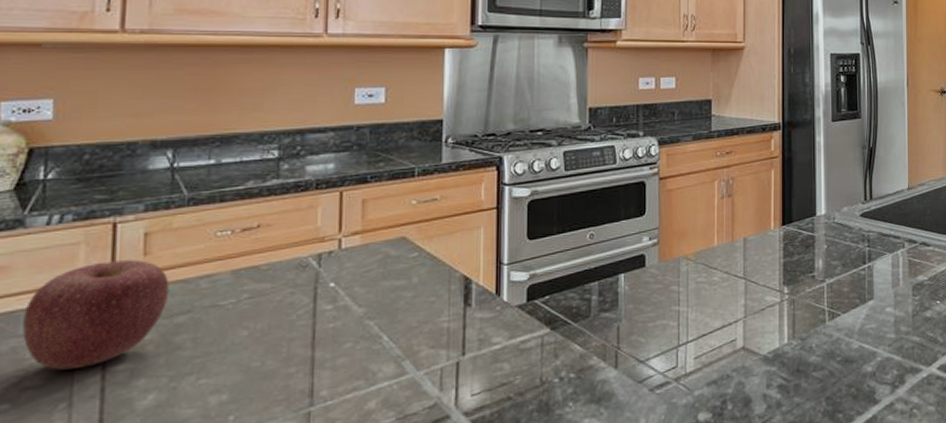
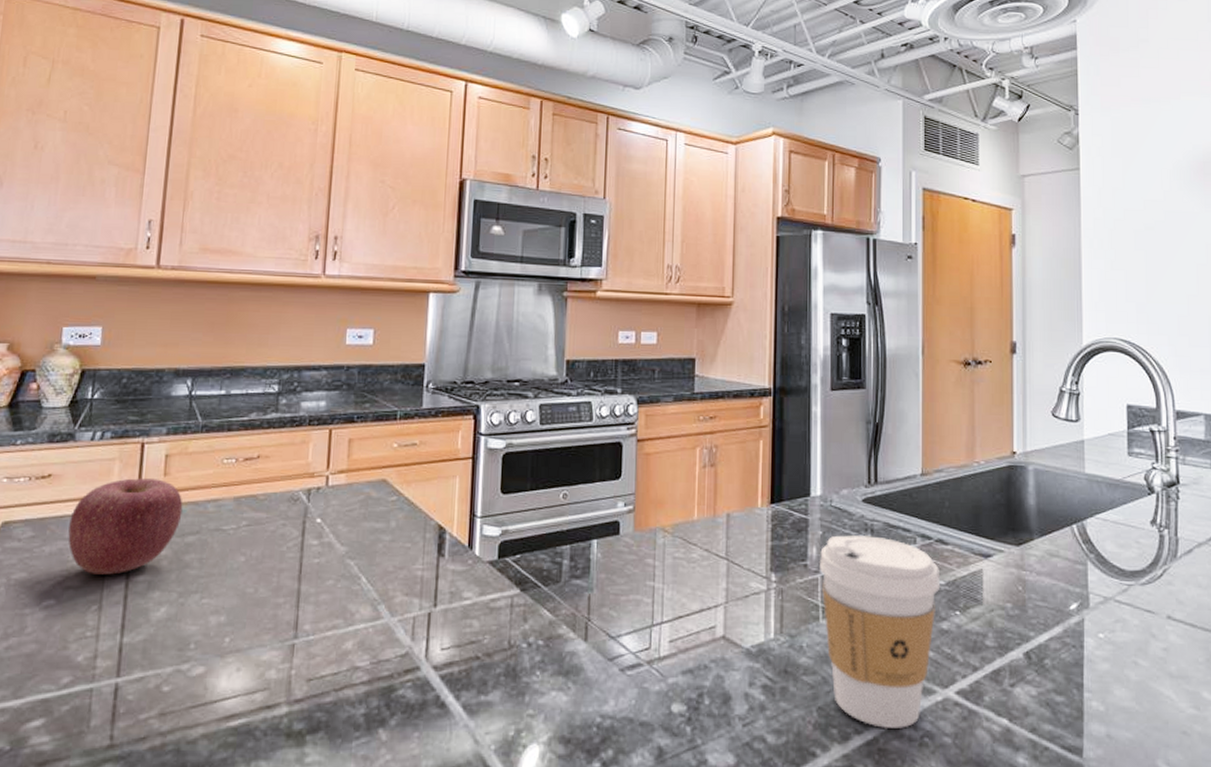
coffee cup: none [824,245,925,407] -> present [819,535,941,730]

